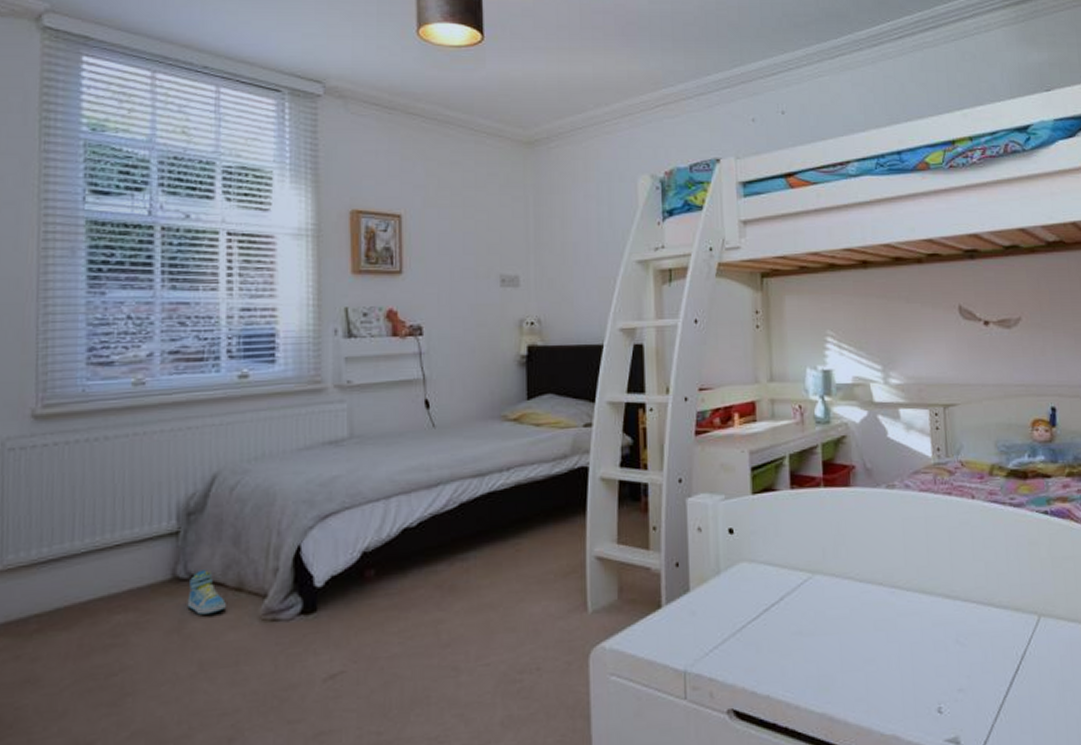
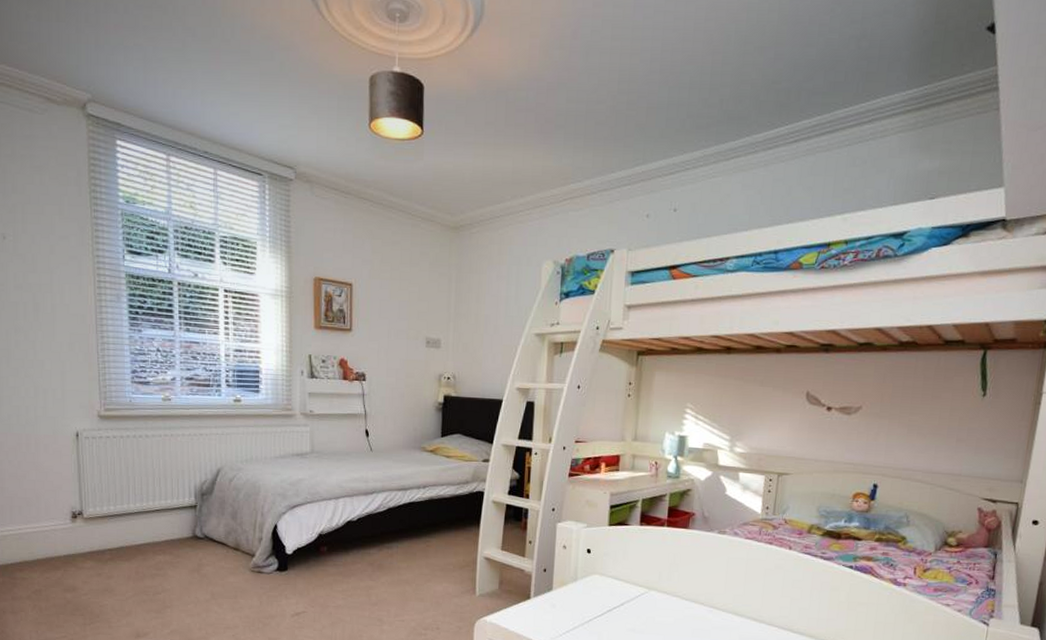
sneaker: present [187,570,226,615] -> none [203,533,228,563]

